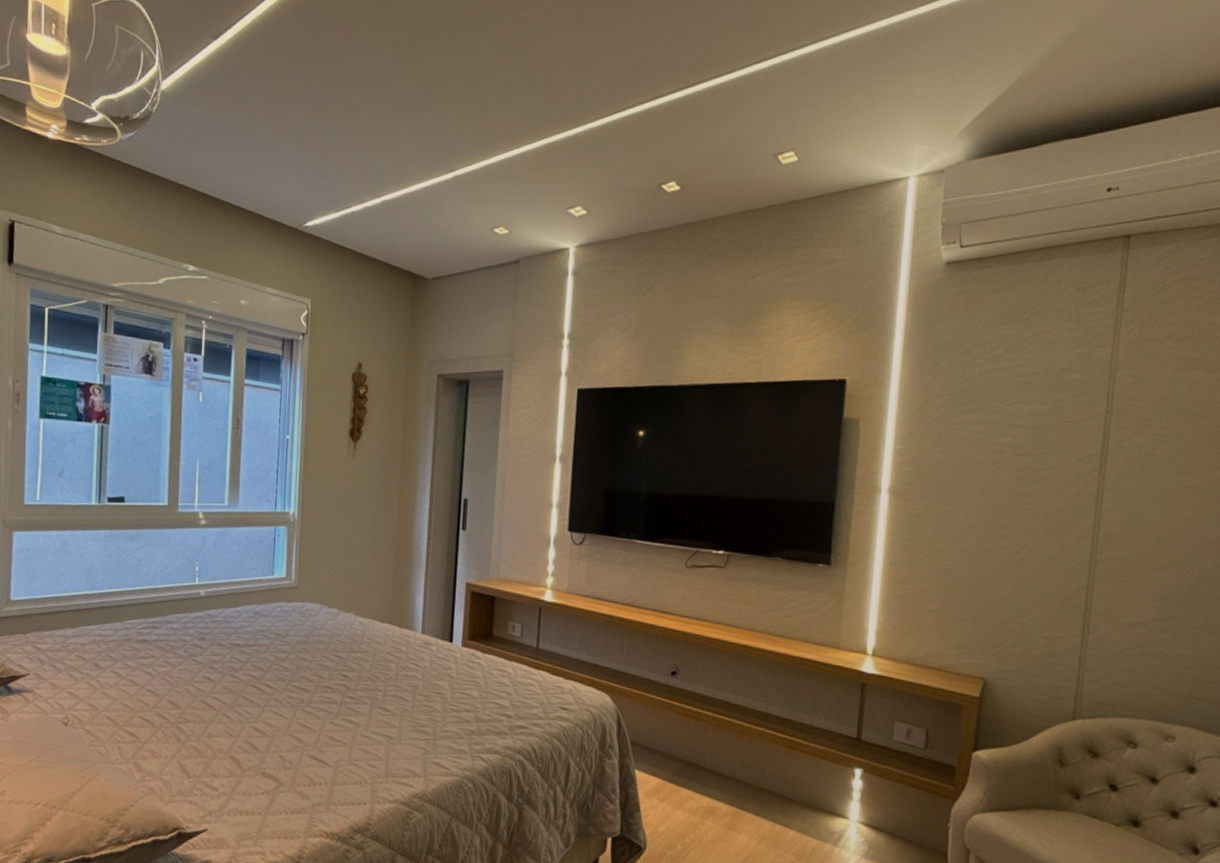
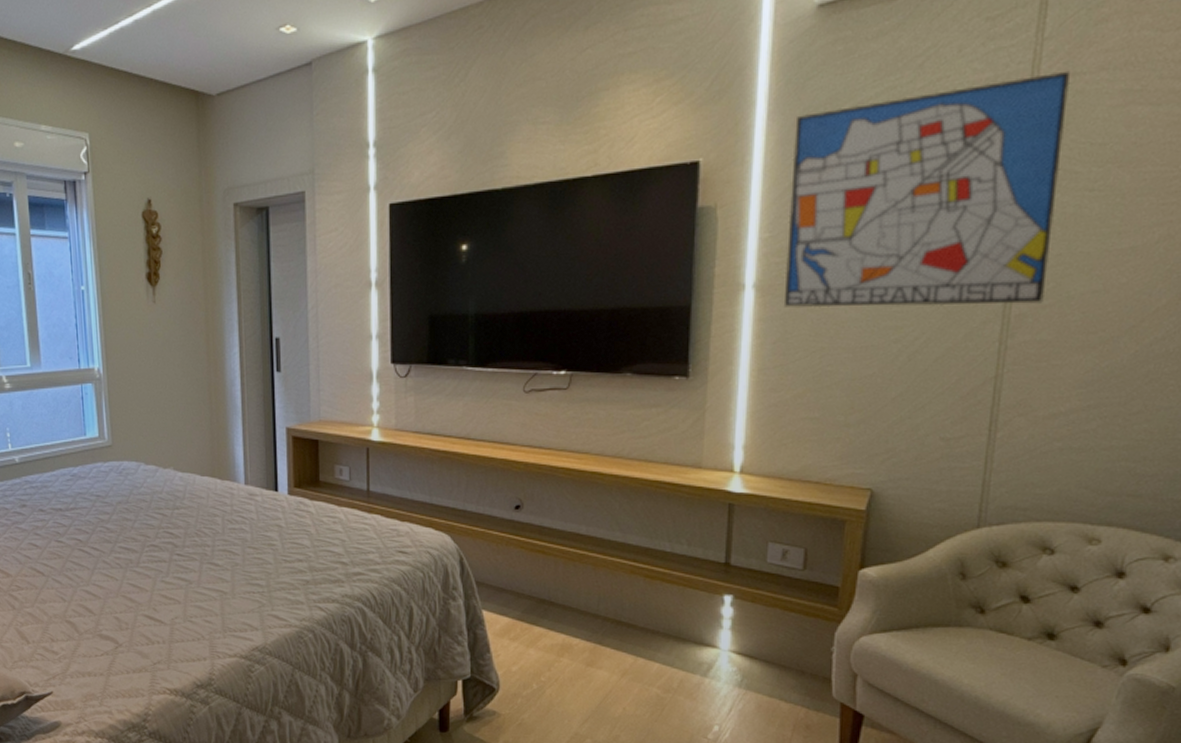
wall art: none [913,337,1144,526] -> present [783,70,1071,308]

